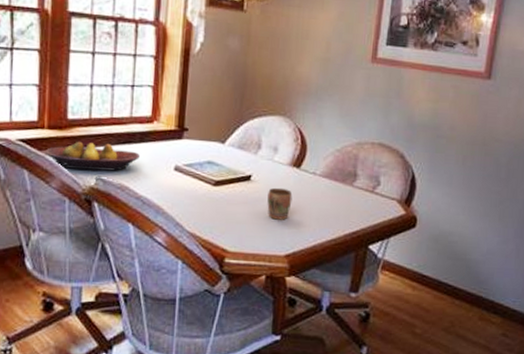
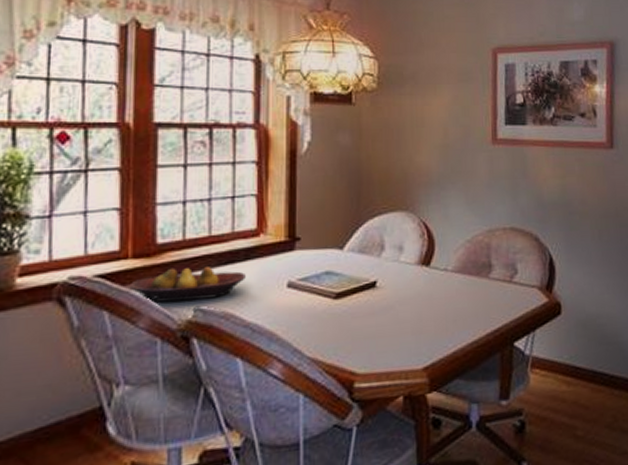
mug: present [267,187,293,220] -> none [397,290,425,329]

